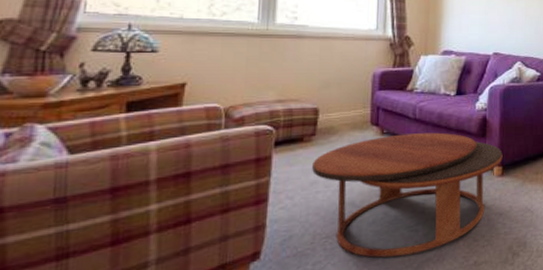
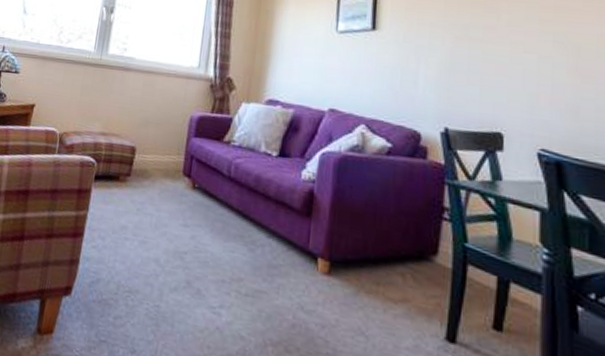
coffee table: present [312,132,503,258] -> none [123,191,332,345]

